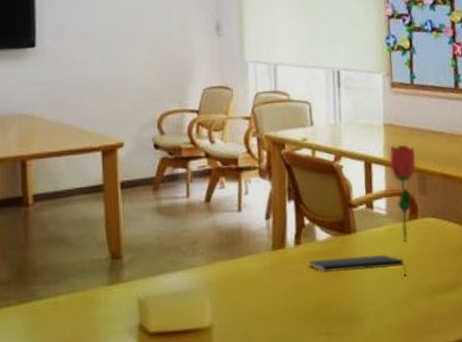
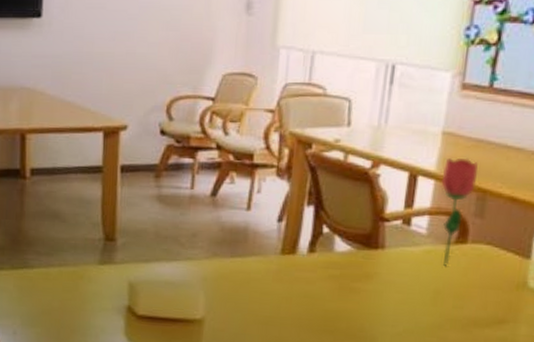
notepad: present [308,255,406,277] -> none [321,270,440,303]

